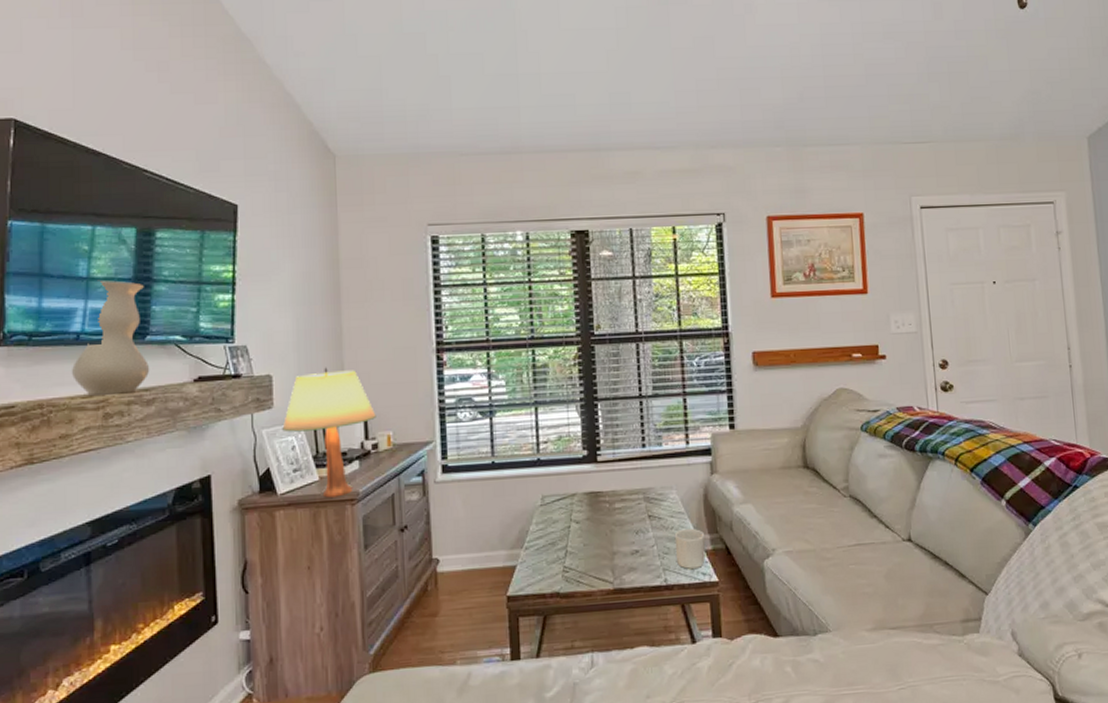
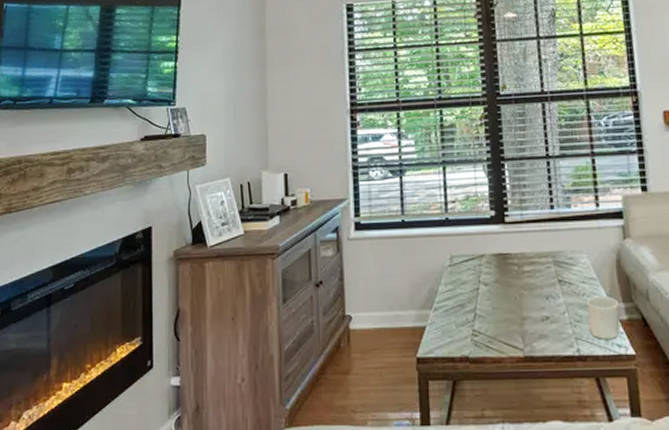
vase: present [71,280,150,396] -> none [44,51,106,153]
table lamp: present [282,367,376,498] -> none [213,127,296,251]

